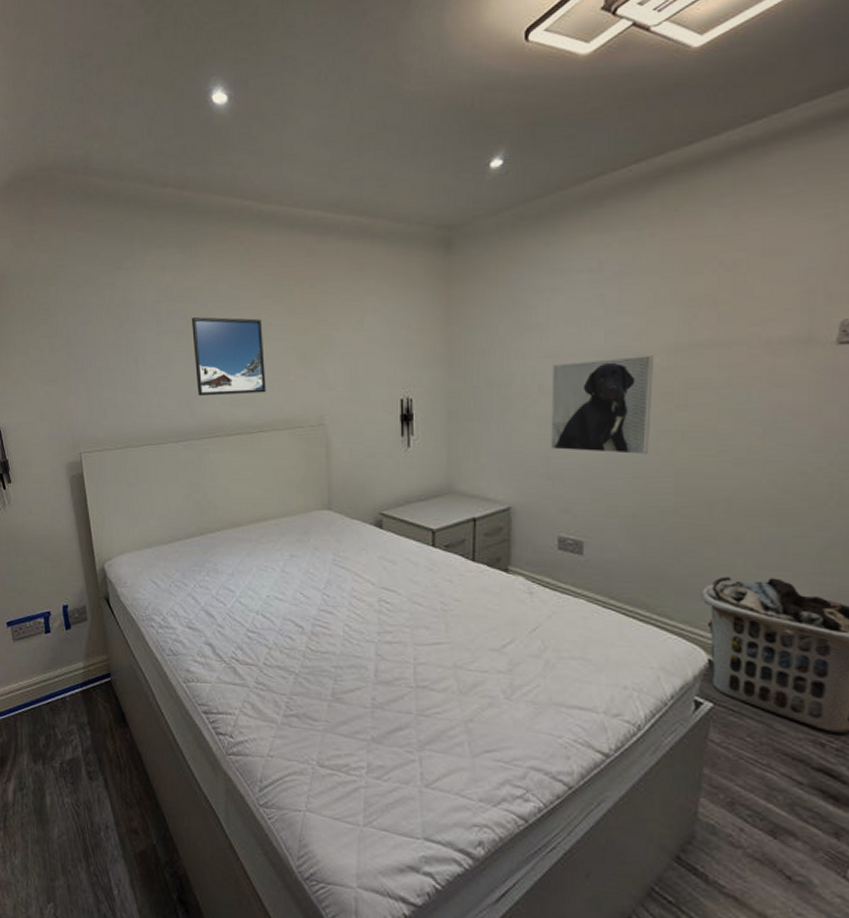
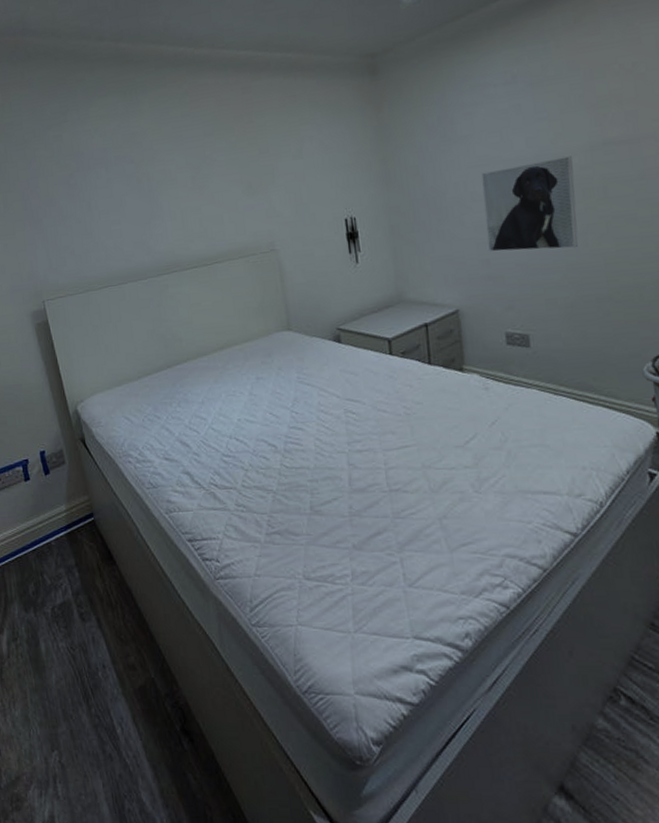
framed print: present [191,317,266,397] -> none [138,156,218,235]

